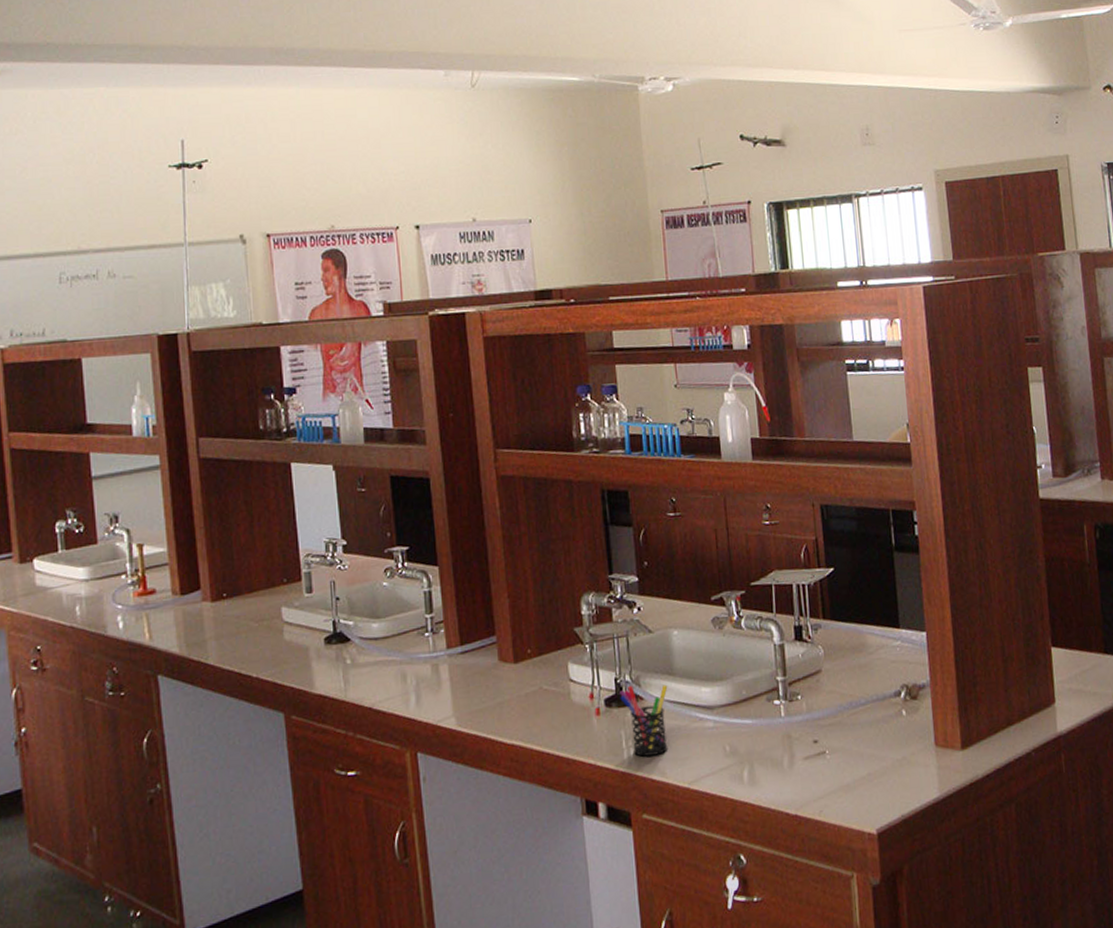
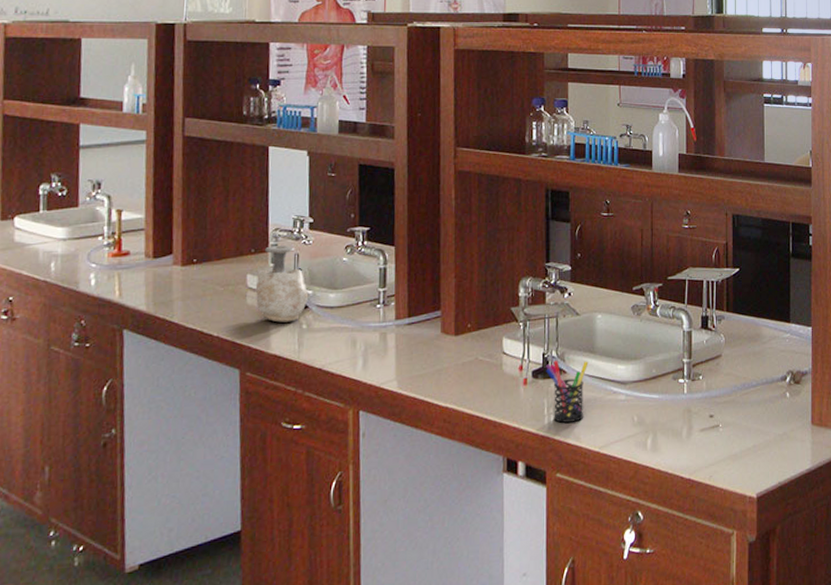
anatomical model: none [291,572,350,659] -> present [255,246,309,323]

